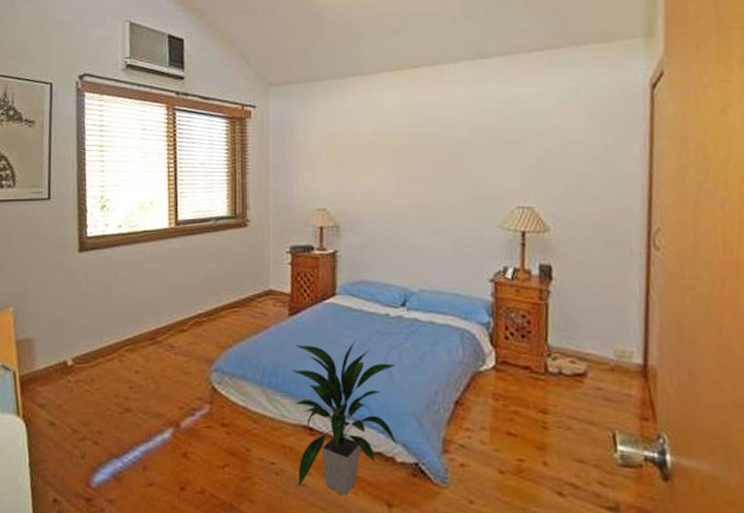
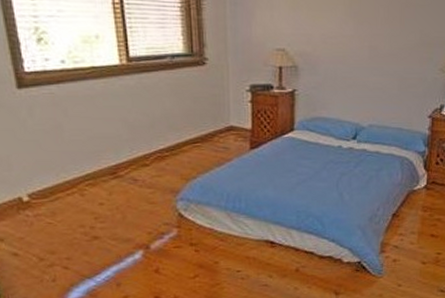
indoor plant: present [292,340,397,495] -> none [254,169,345,290]

